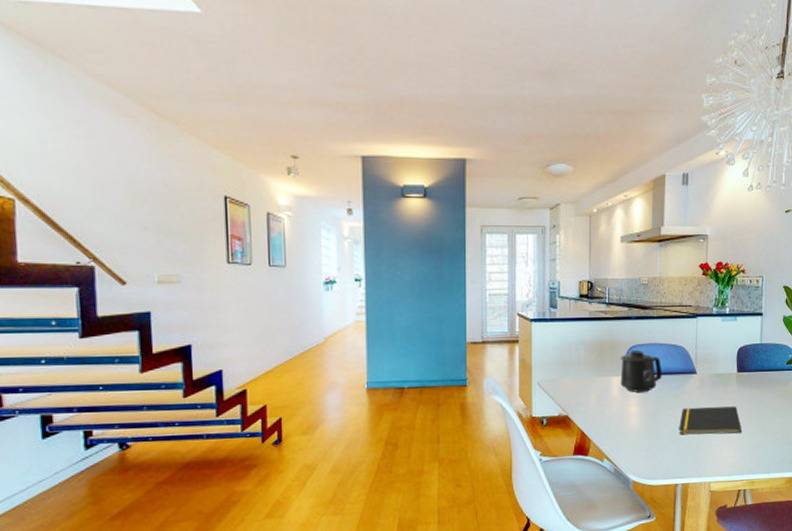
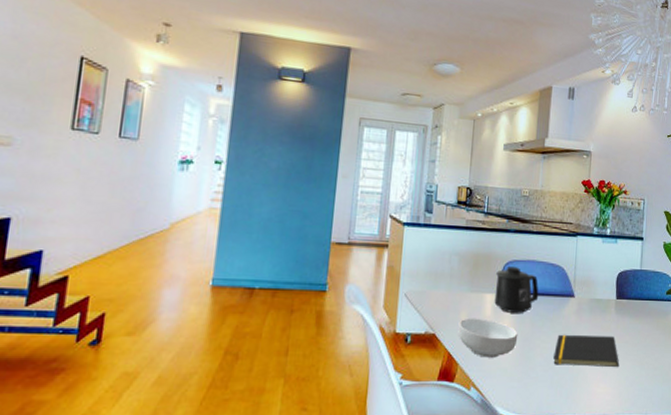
cereal bowl: none [589,399,645,433] -> present [458,318,518,358]

